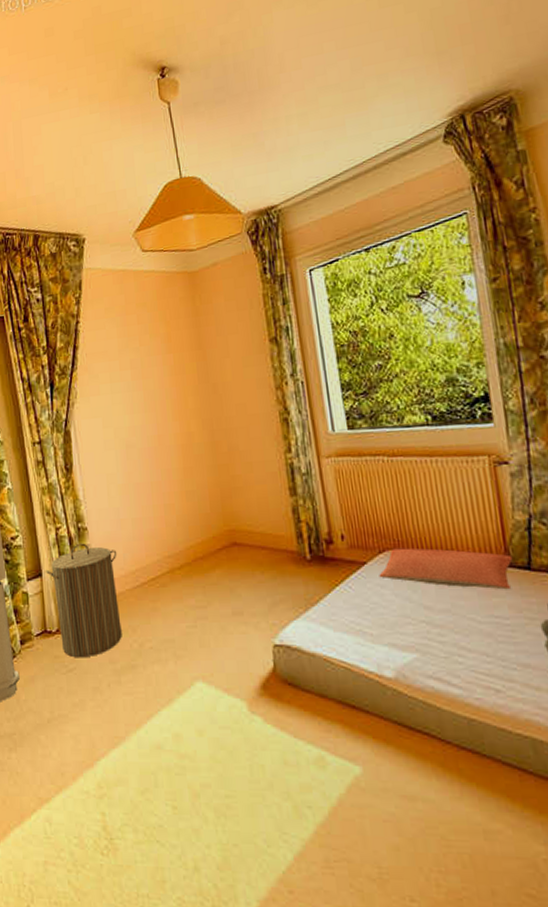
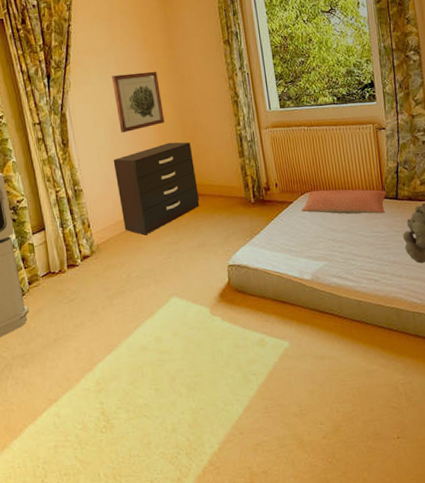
laundry hamper: present [45,543,122,658] -> none [48,201,113,290]
dresser: none [125,471,235,594] -> present [113,142,200,236]
wall art: none [126,378,191,458] -> present [112,71,165,133]

